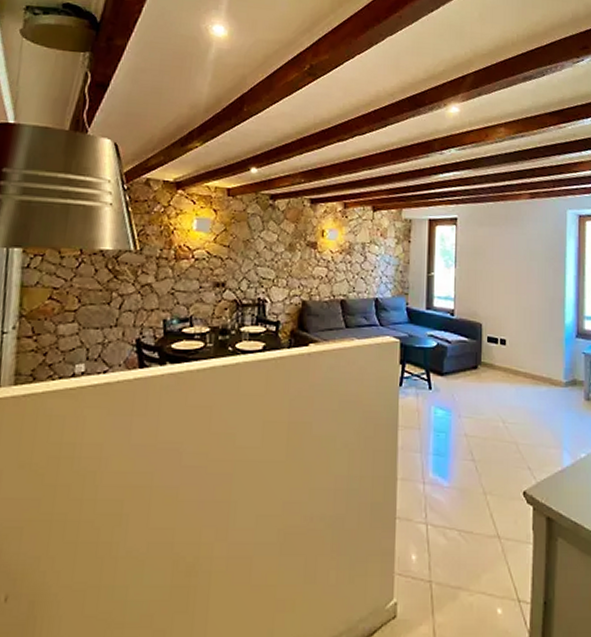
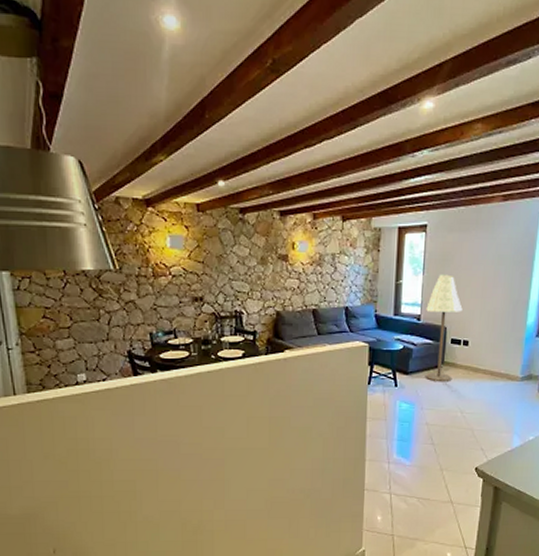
floor lamp: none [460,268,497,386] -> present [426,274,463,382]

